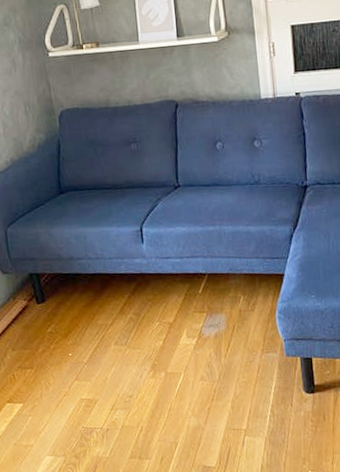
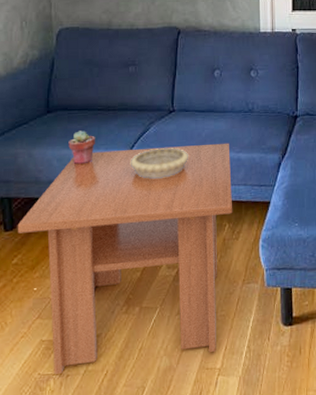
coffee table: none [47,216,246,428] -> present [17,143,232,374]
potted succulent: none [82,209,107,242] -> present [68,130,95,165]
decorative bowl: none [142,223,199,254] -> present [130,148,189,179]

